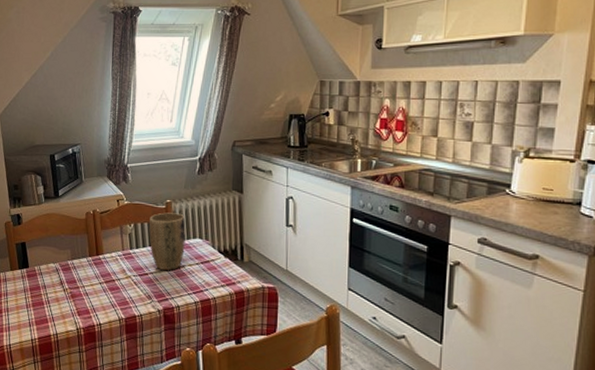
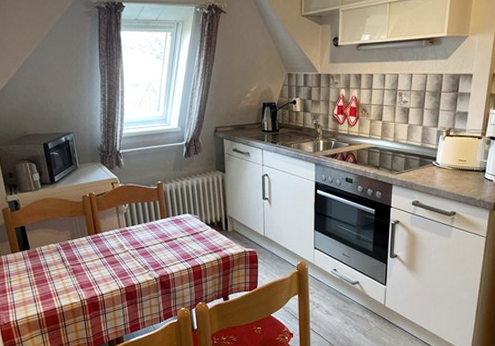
plant pot: present [149,212,186,271] -> none [143,192,176,244]

